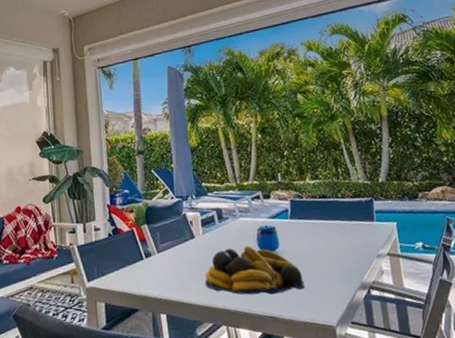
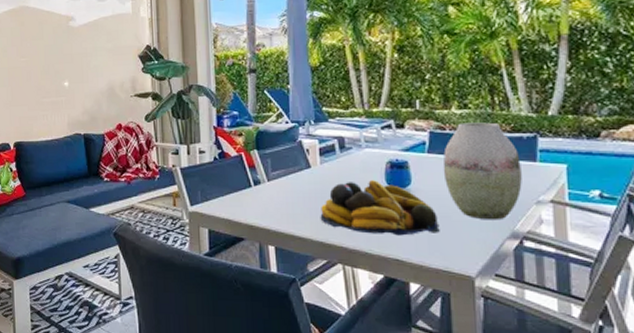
vase: none [303,190,365,275] -> present [442,122,522,220]

